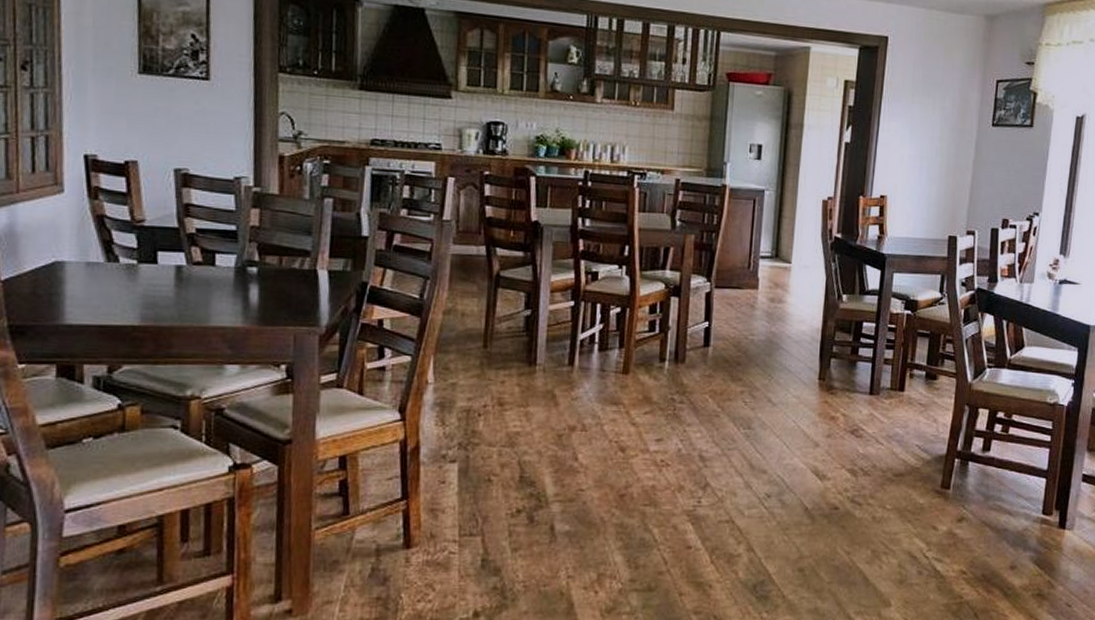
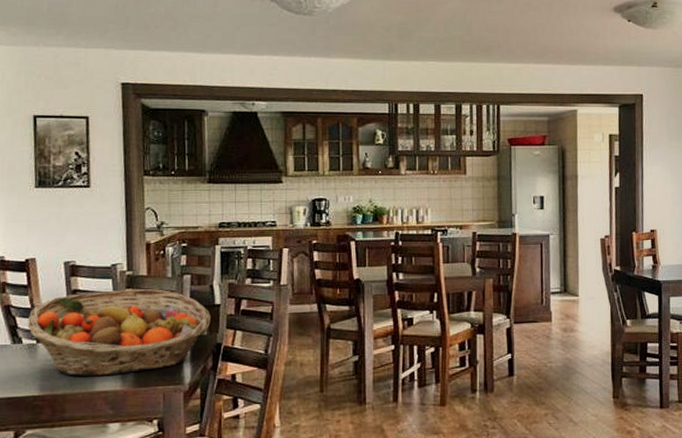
fruit basket: none [125,208,356,310] -> present [27,288,211,377]

